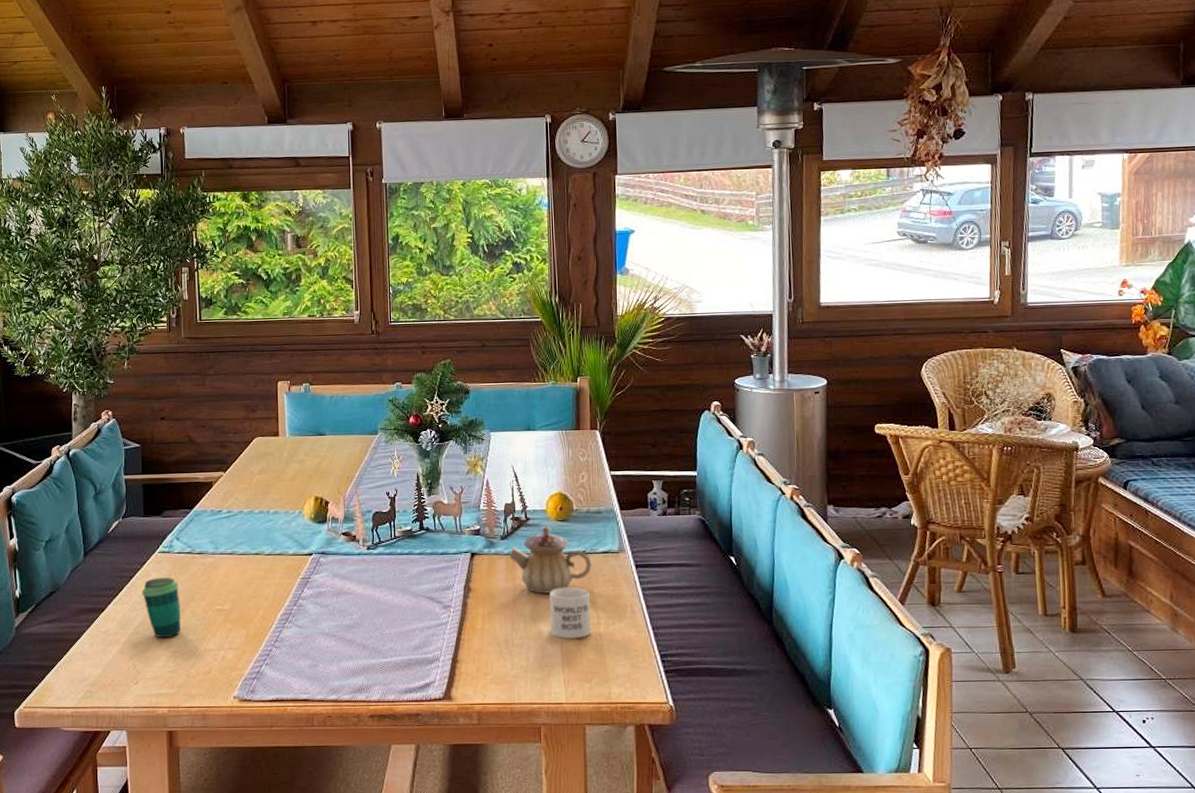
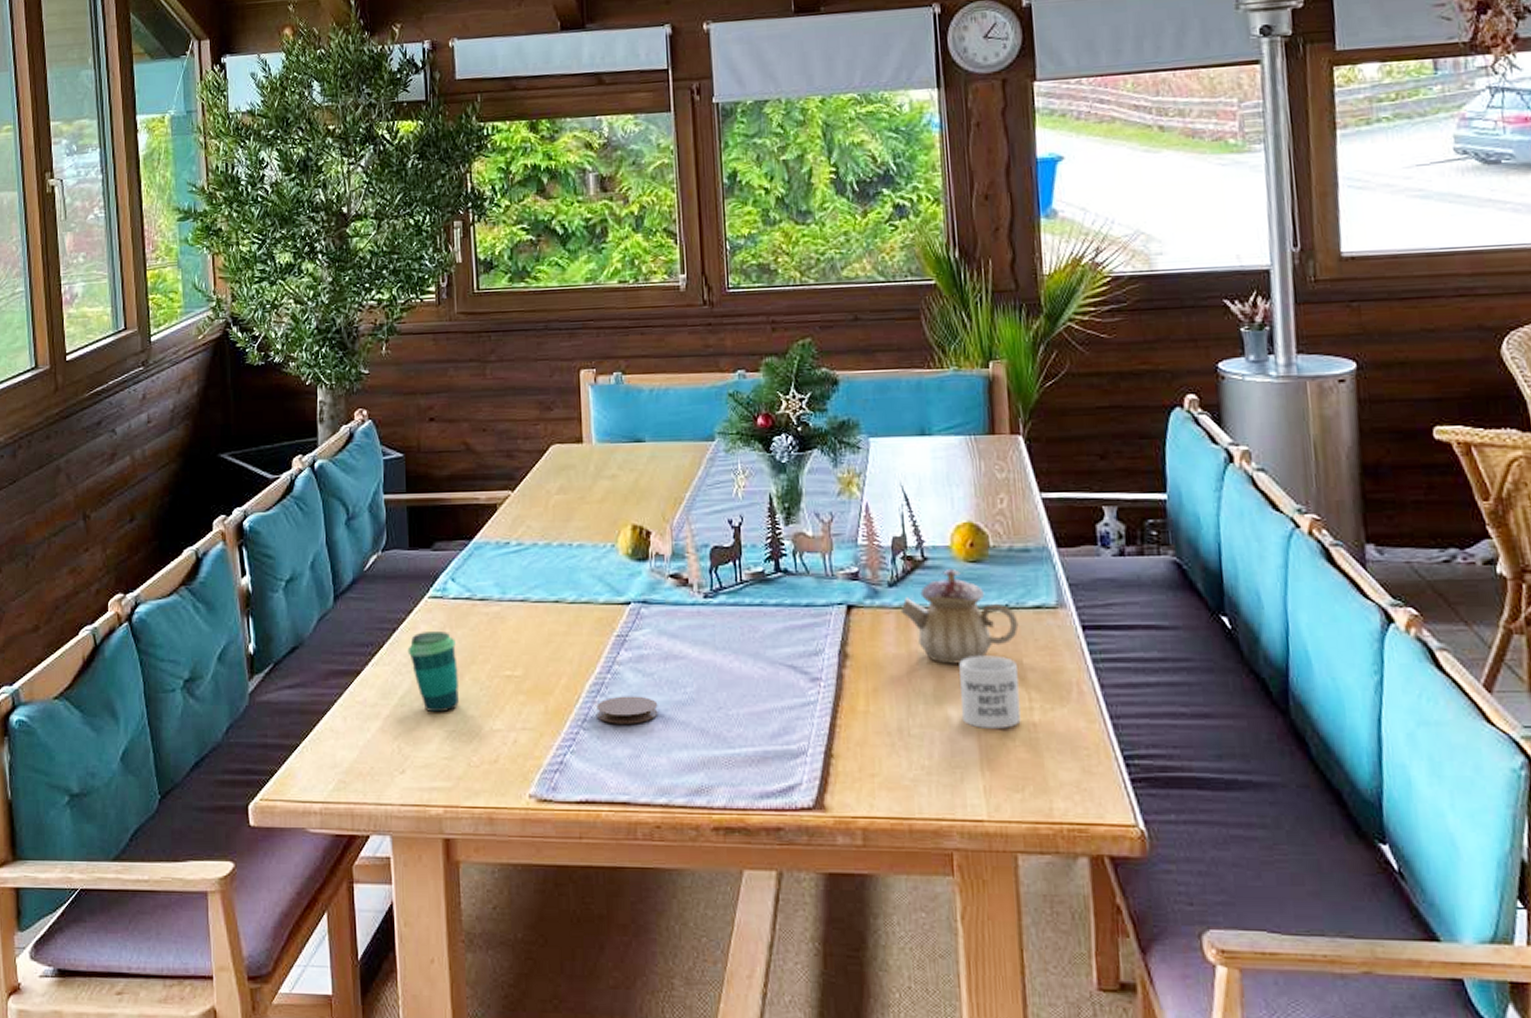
coaster: none [285,622,332,643] -> present [596,696,658,724]

